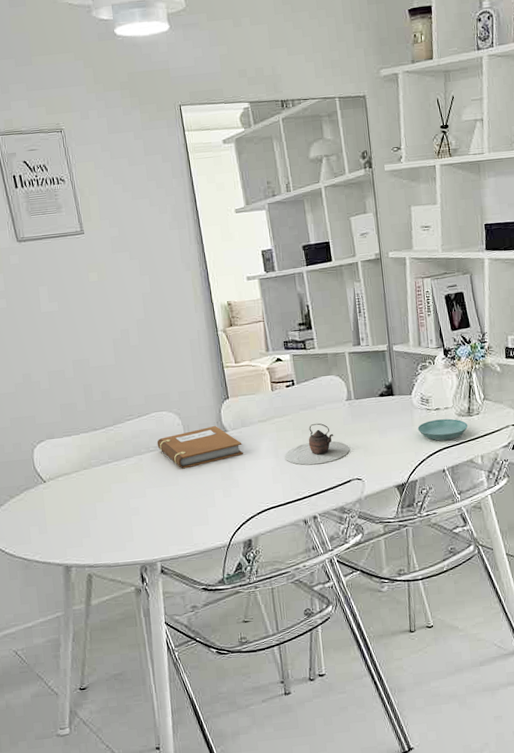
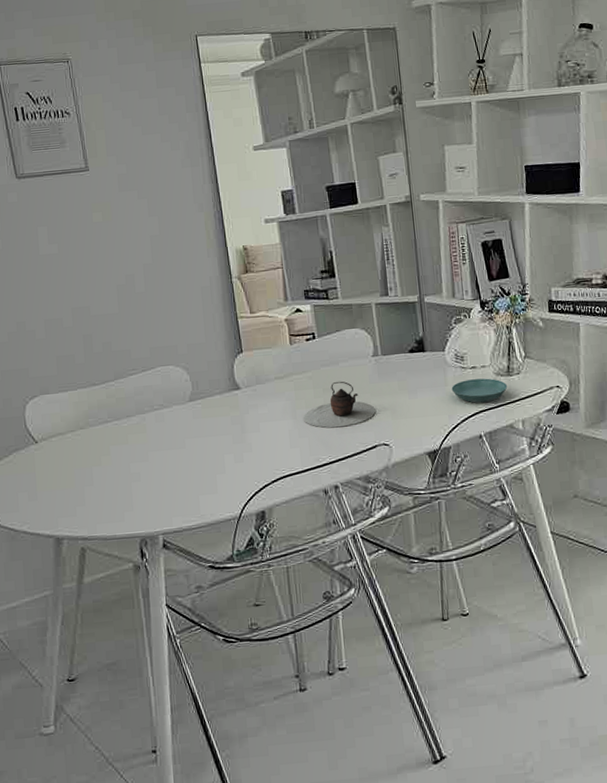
notebook: present [157,425,243,469] -> none [162,382,257,430]

